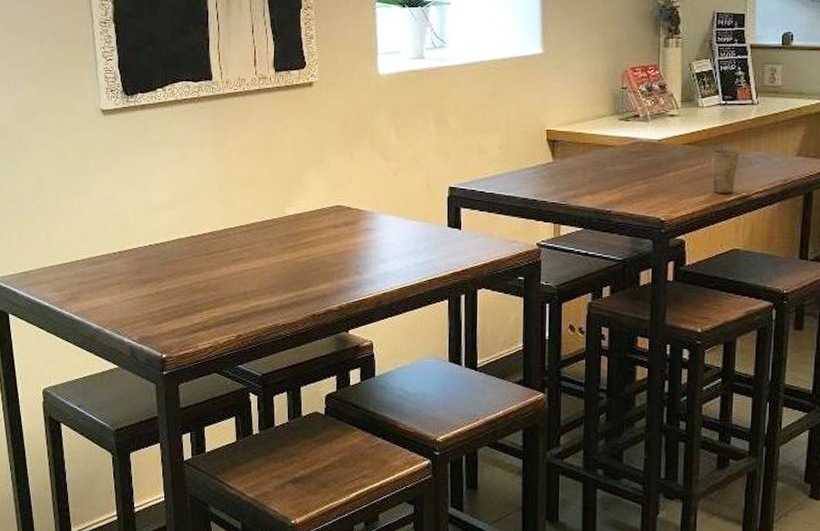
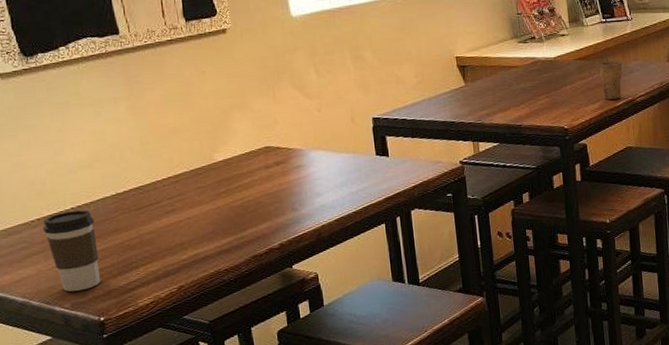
coffee cup: none [123,248,169,326] -> present [43,210,100,292]

